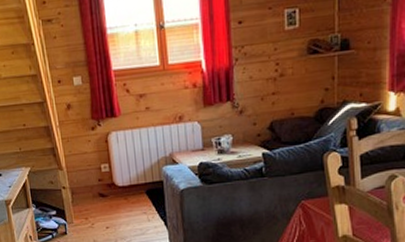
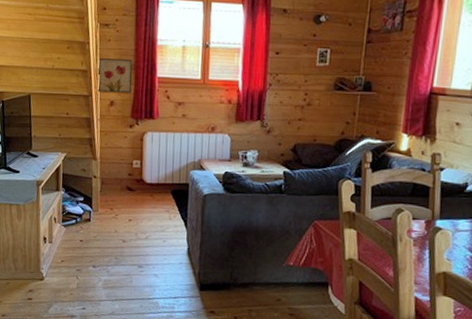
wall art: none [48,55,88,97] -> present [97,58,133,94]

